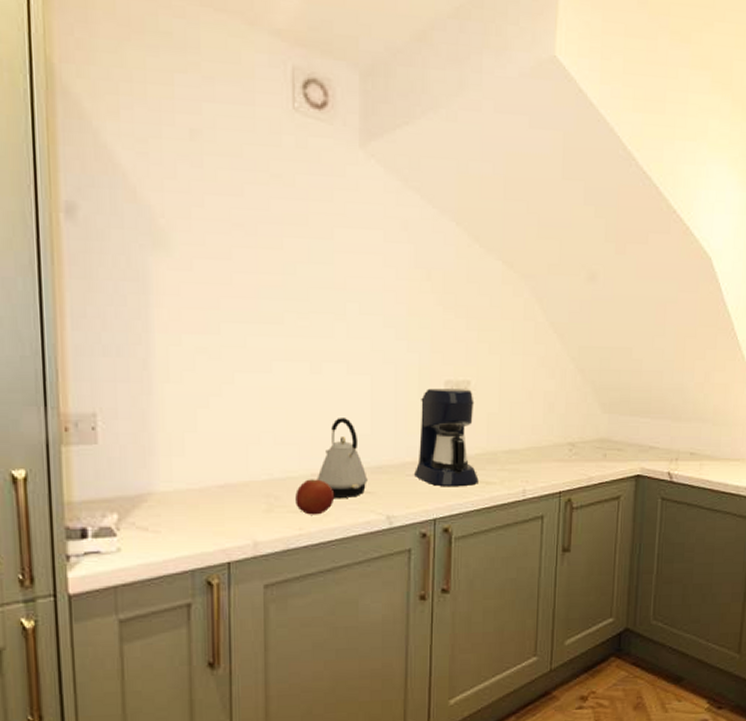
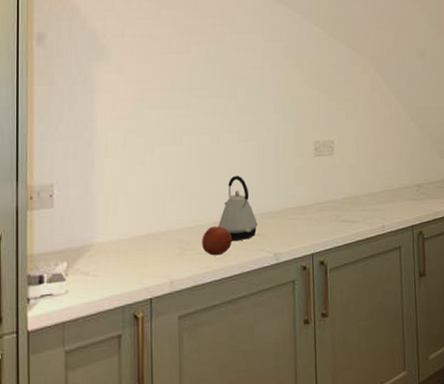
coffee maker: present [414,388,479,487] -> none [294,147,346,227]

